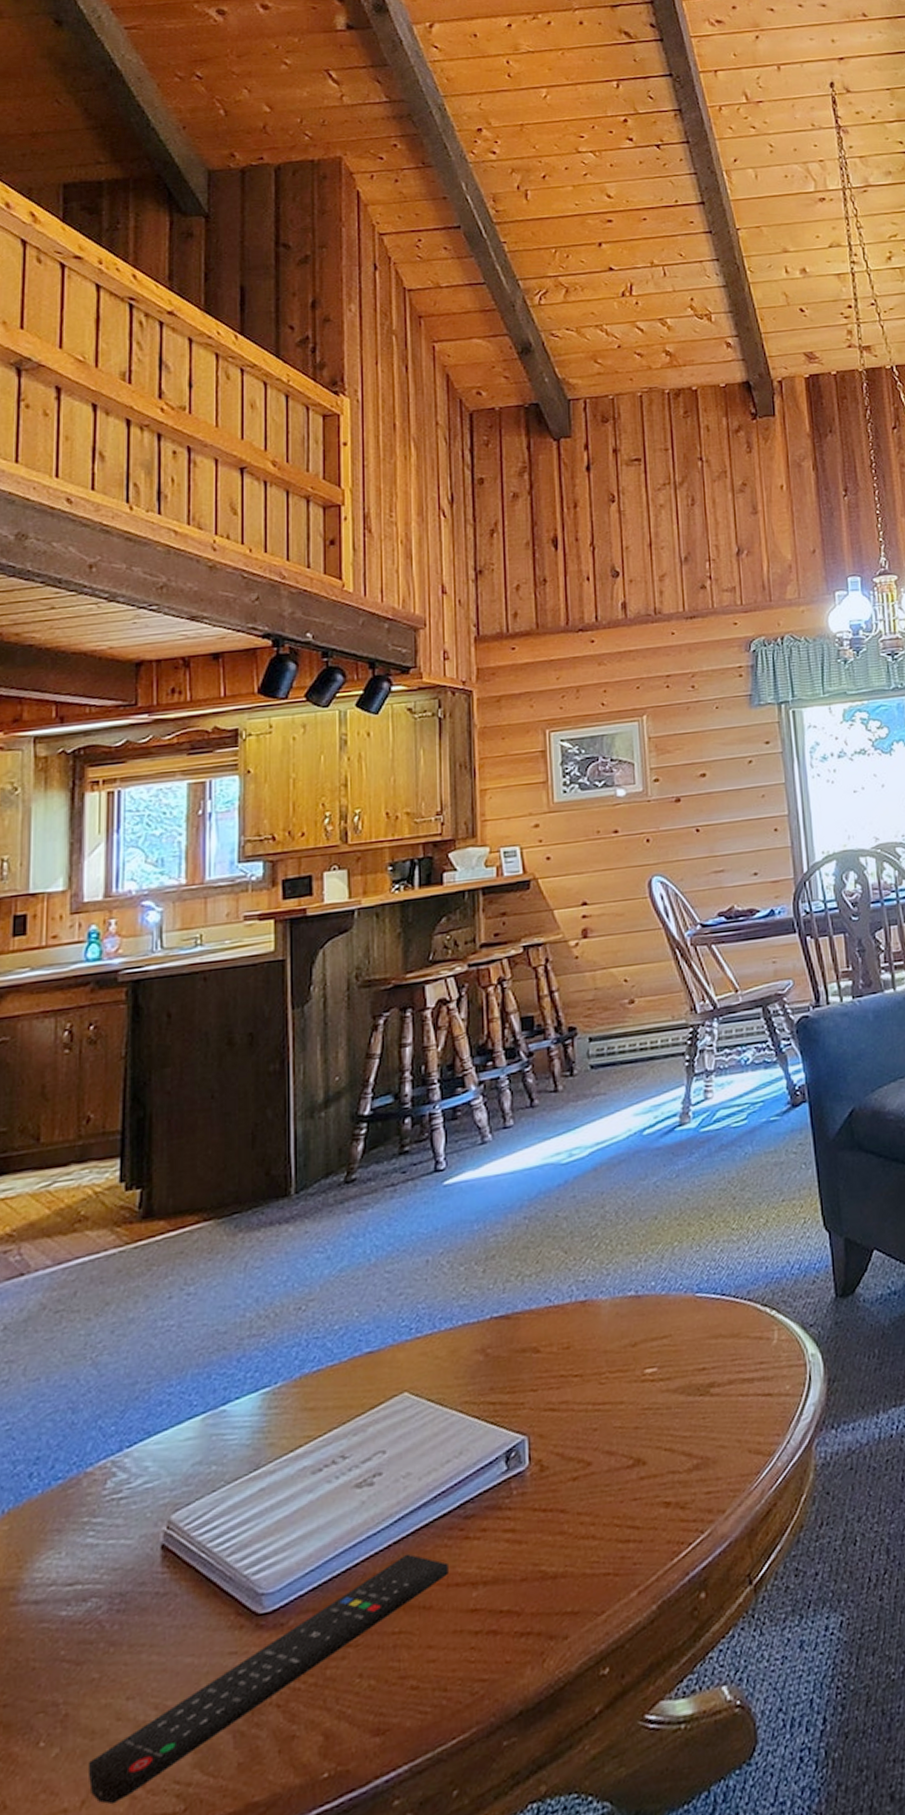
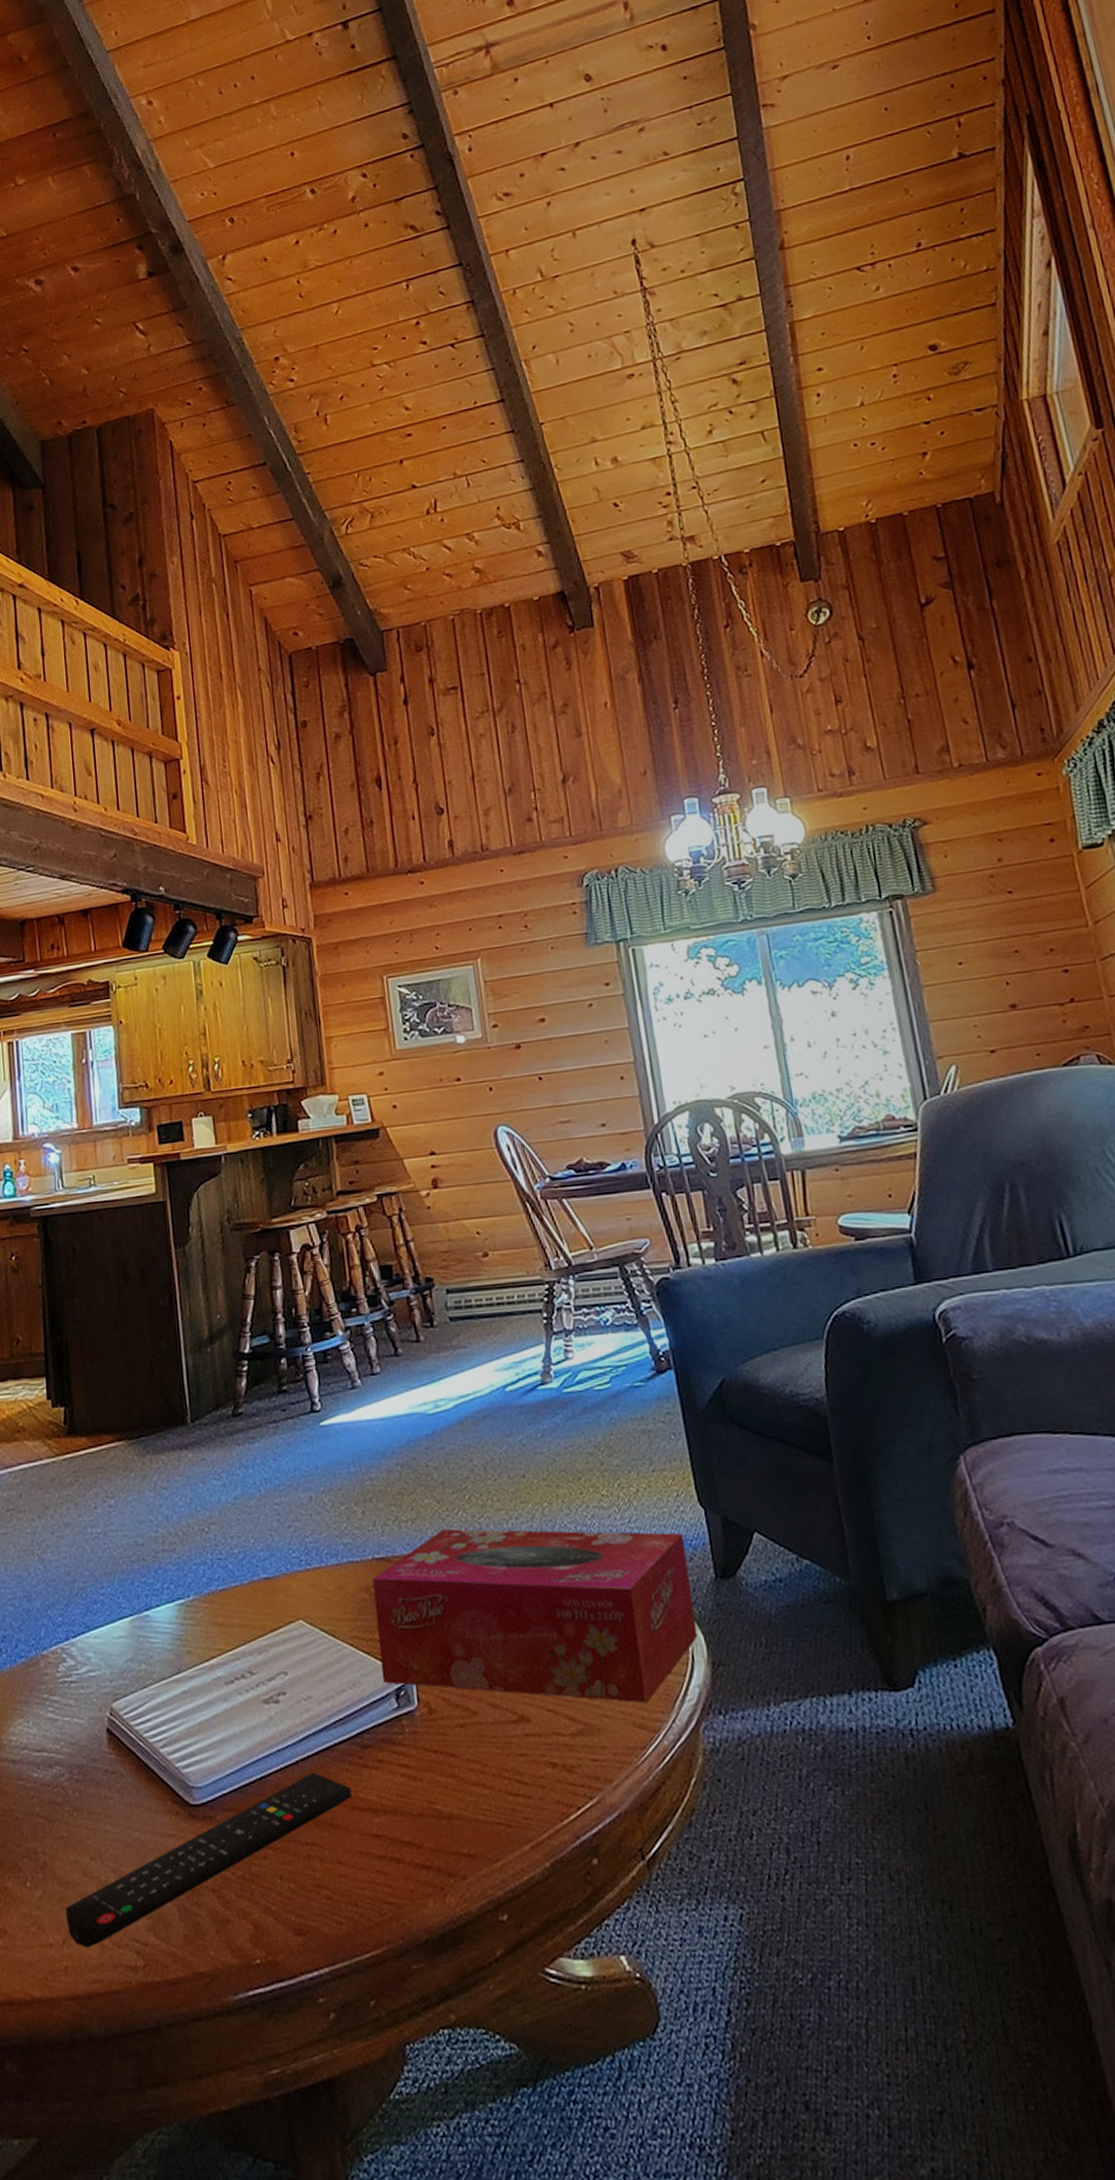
tissue box: none [489,1258,816,1447] -> present [372,1528,698,1703]

